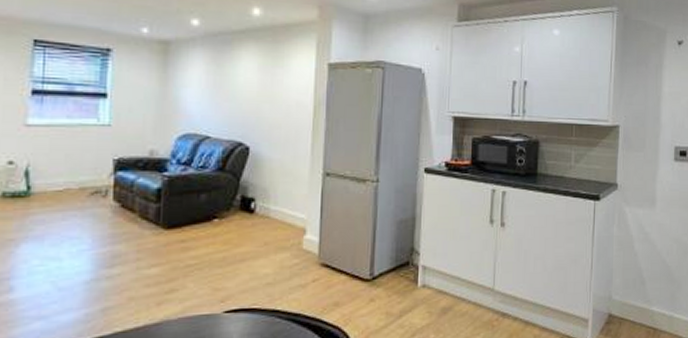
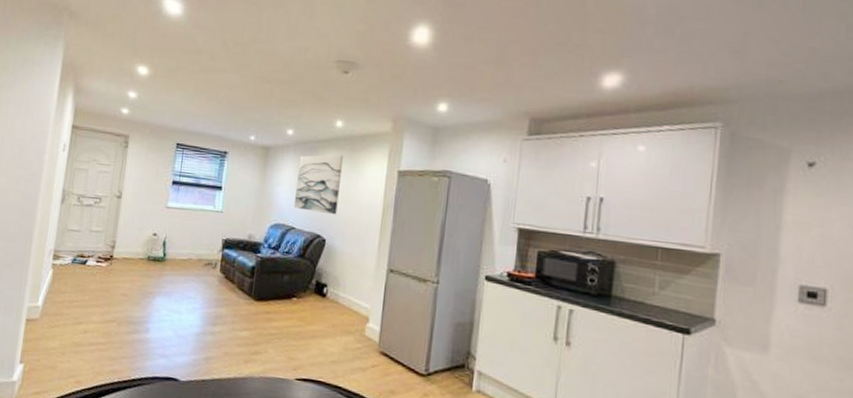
wall art: none [206,47,265,118] -> present [293,154,344,215]

